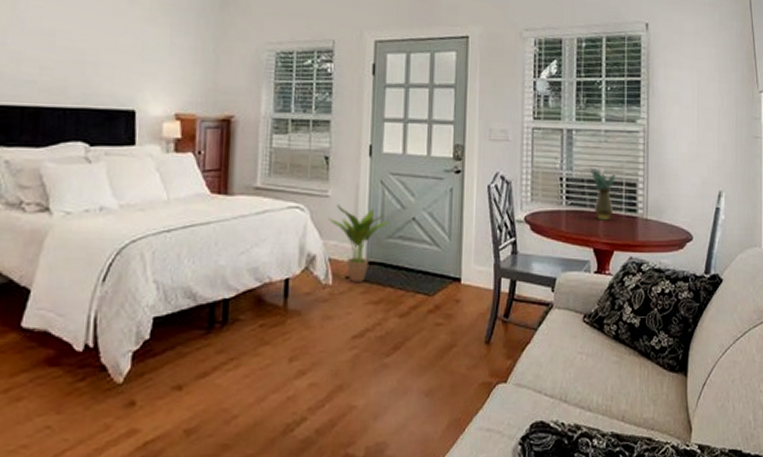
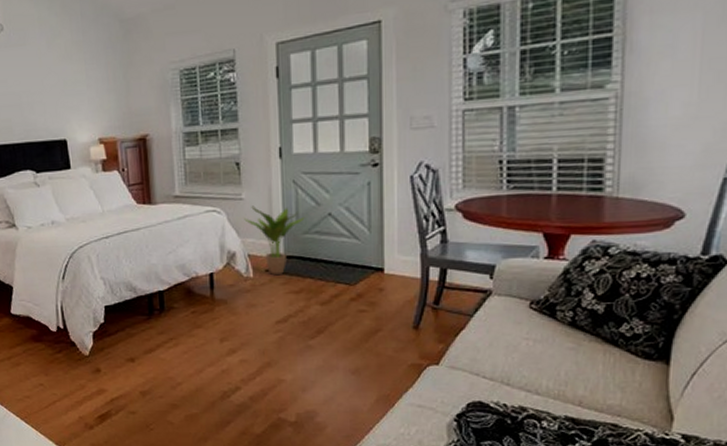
vase: present [590,168,616,221] -> none [539,146,575,203]

